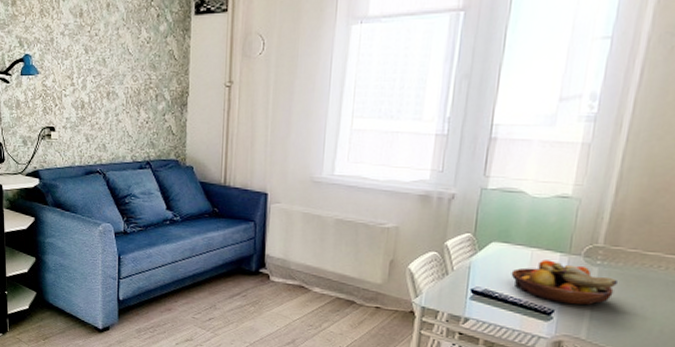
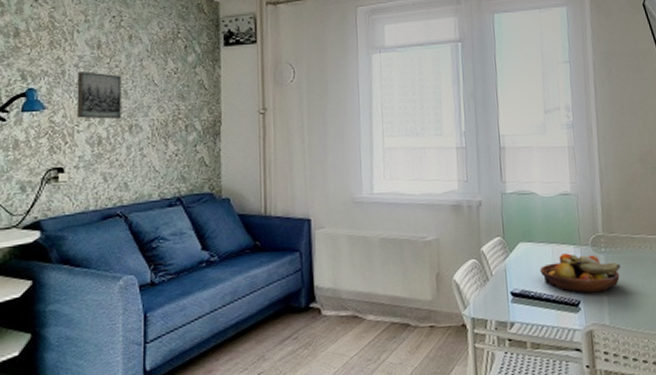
wall art: none [63,40,100,85] -> present [76,72,121,119]

